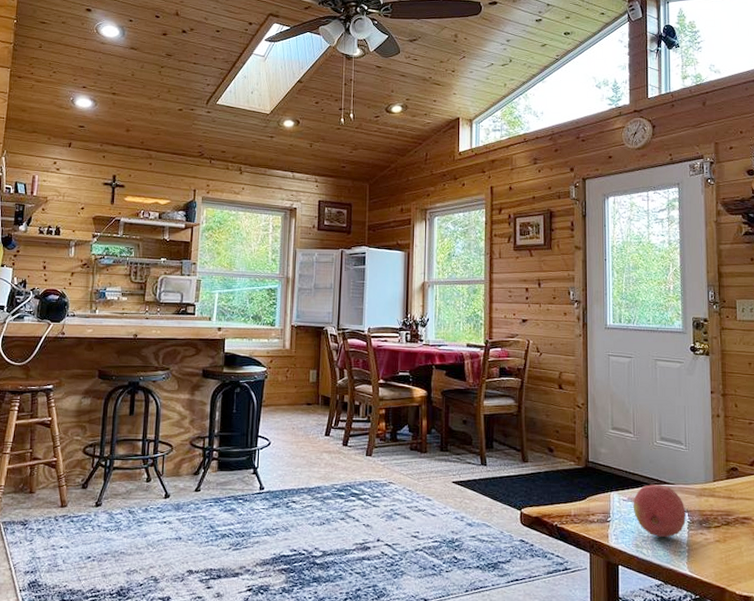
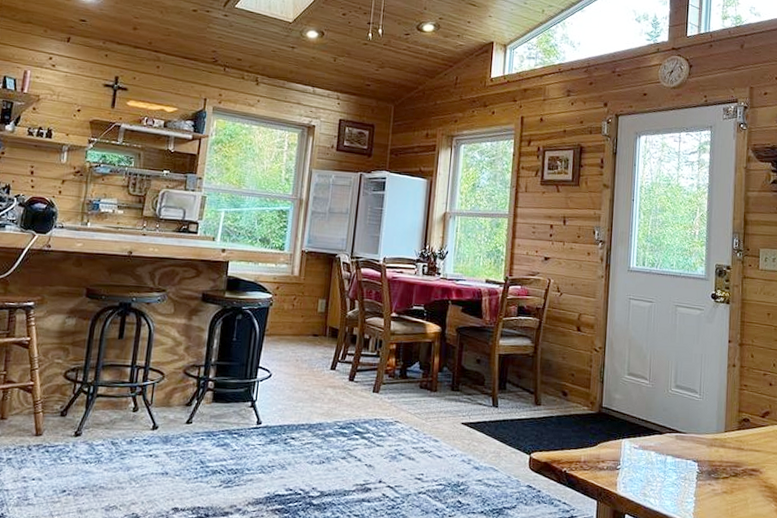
fruit: present [633,484,686,537] -> none [643,433,696,487]

